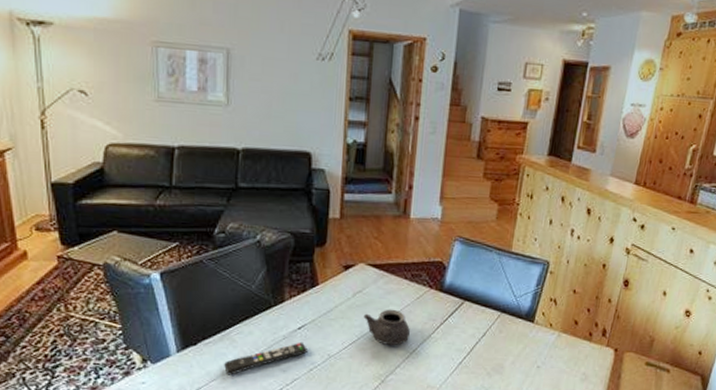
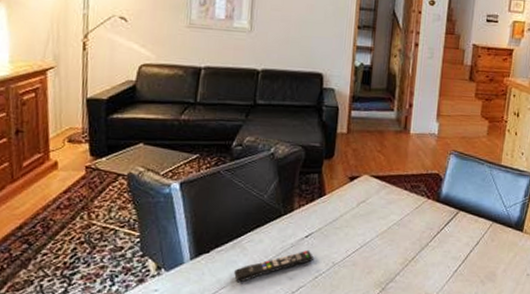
teapot: present [363,309,410,345] -> none [366,218,409,253]

